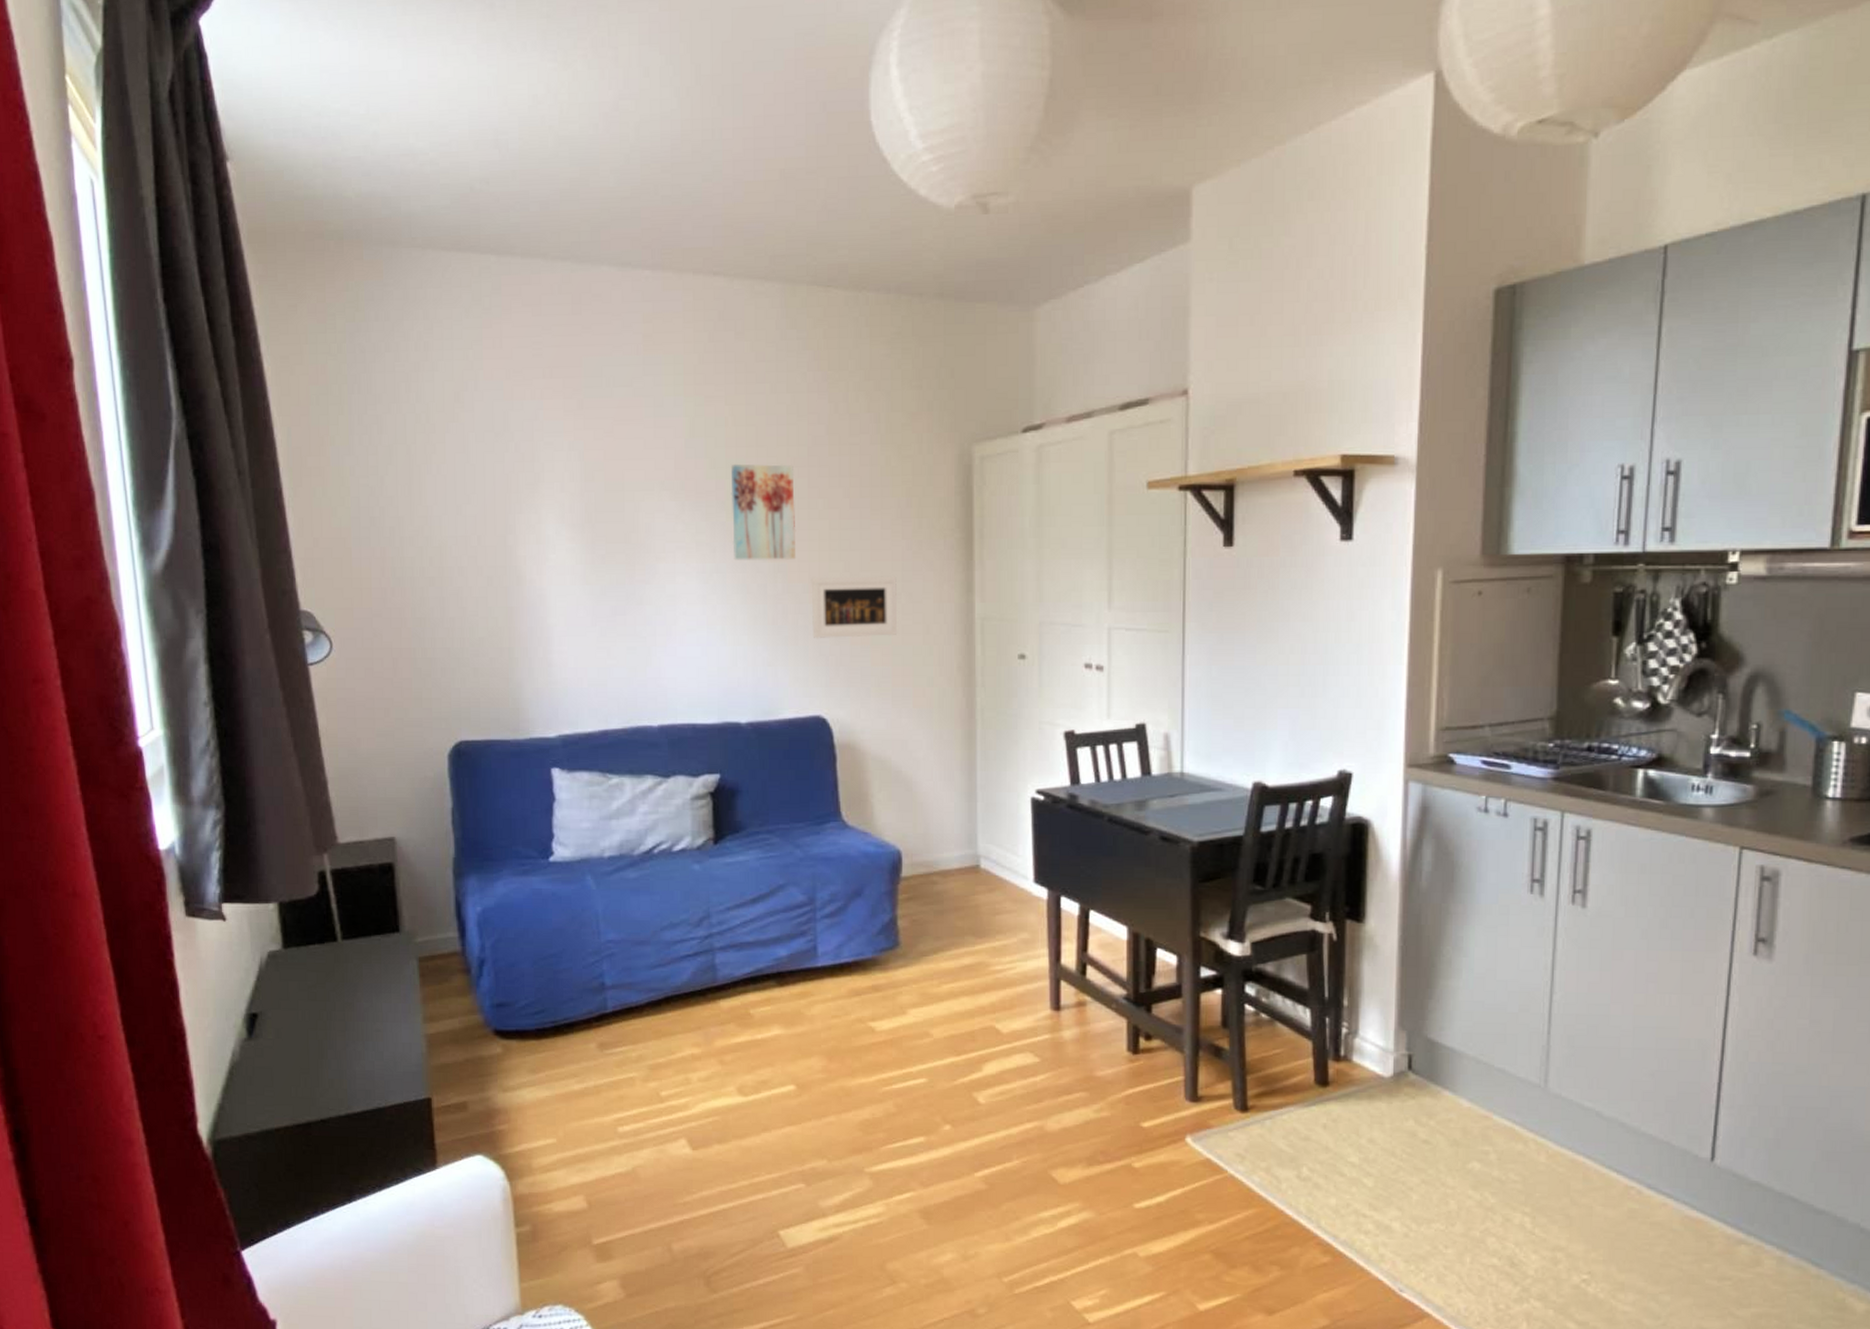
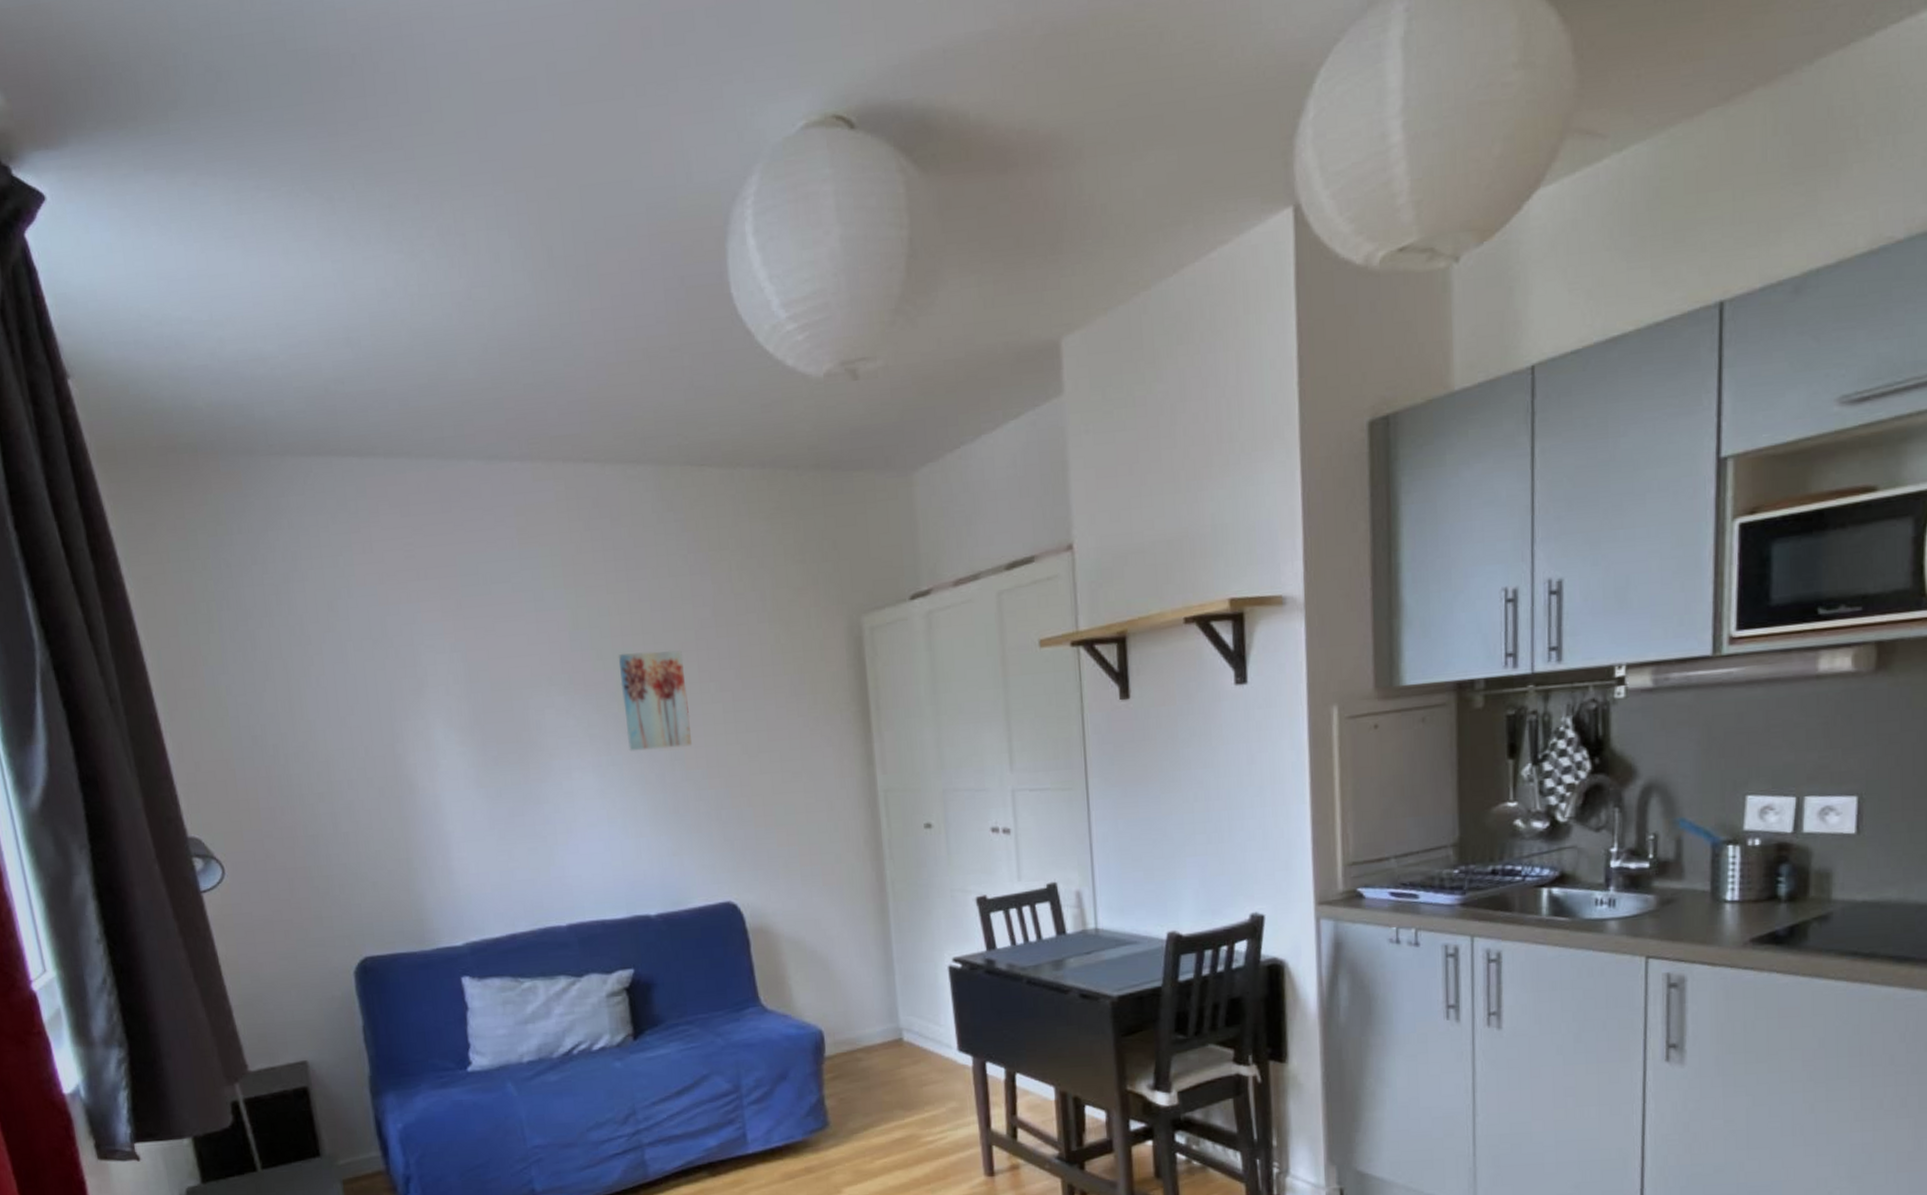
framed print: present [811,576,898,639] -> none [709,754,800,825]

